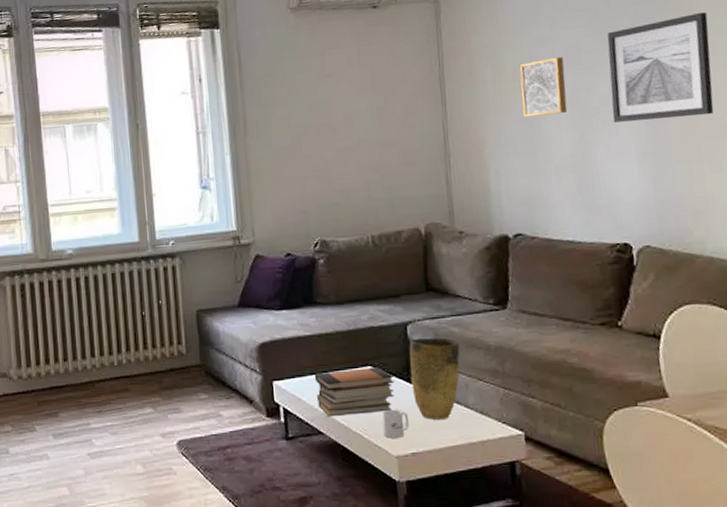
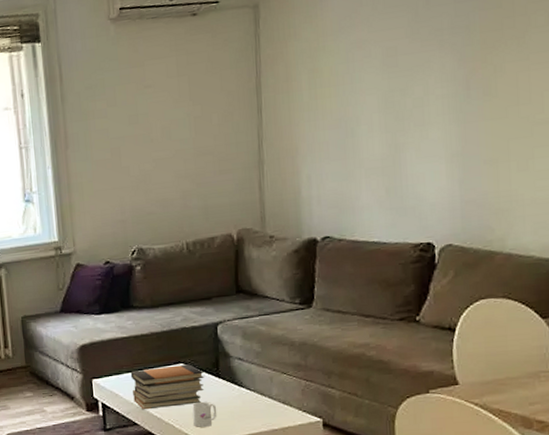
vase: present [409,338,460,420] -> none [219,336,266,410]
wall art: present [520,56,568,117] -> none [336,59,381,122]
wall art: present [607,12,714,122] -> none [424,8,528,125]

